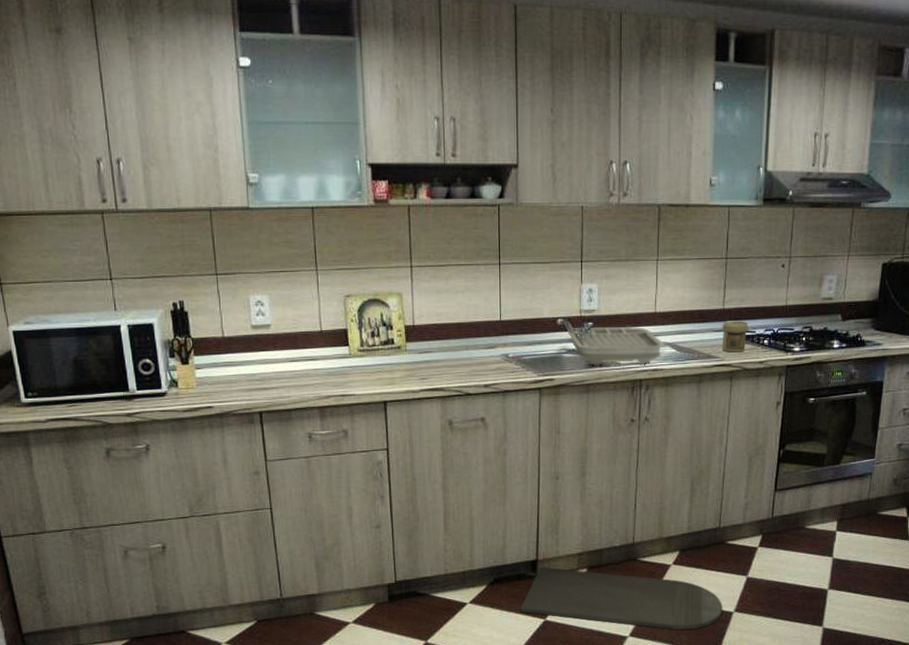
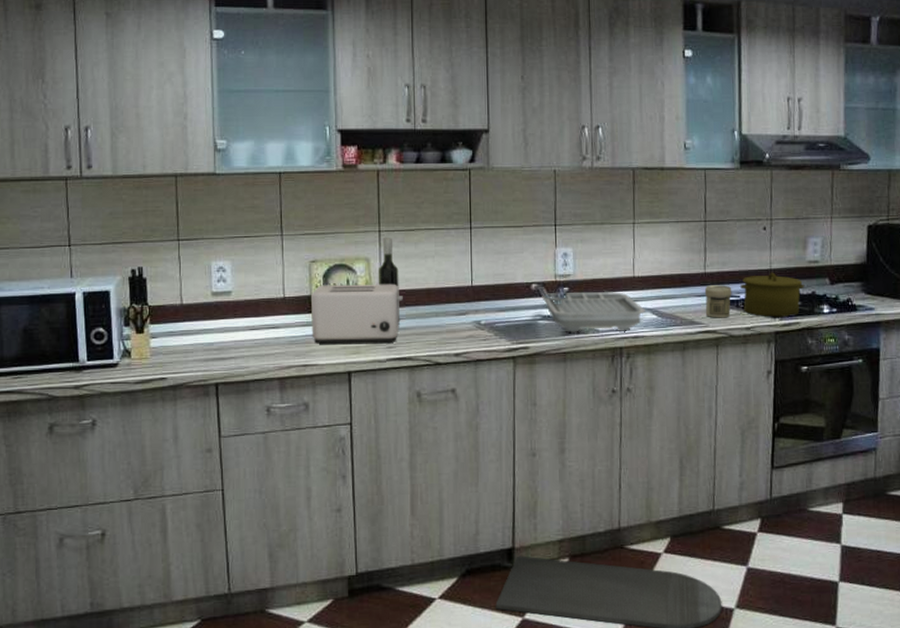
toaster: none [347,318,435,375] -> present [311,284,403,344]
bottle: none [410,273,432,355] -> present [378,238,400,322]
cooking pot: none [756,308,817,352] -> present [740,272,804,317]

